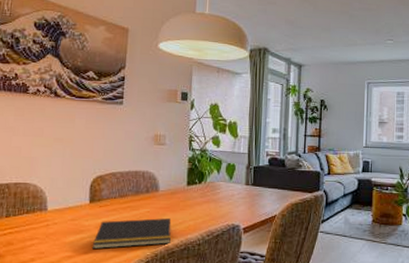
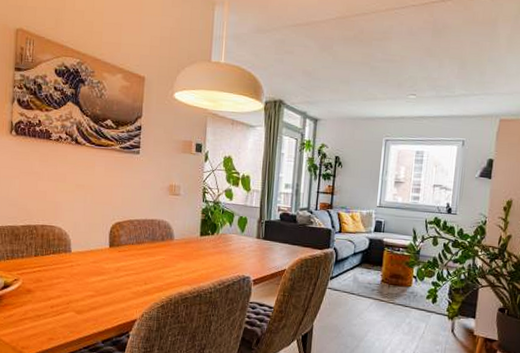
notepad: present [93,218,171,250] -> none [113,265,185,291]

